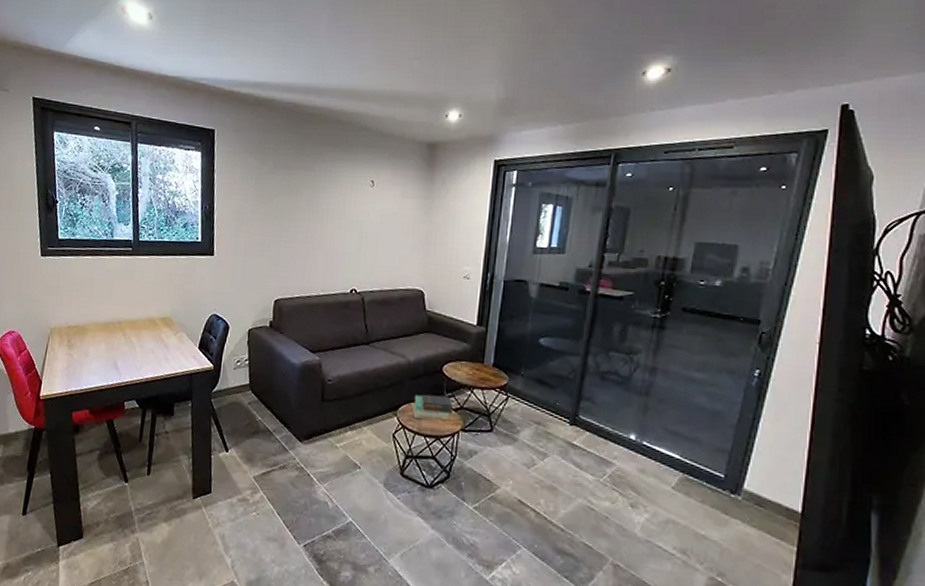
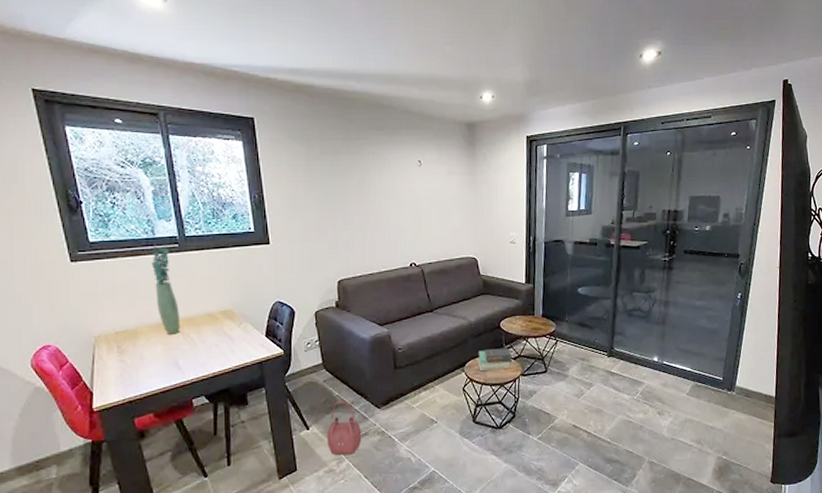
vase: none [106,245,125,335] -> present [151,243,181,334]
handbag: none [244,426,280,487] -> present [327,400,362,455]

